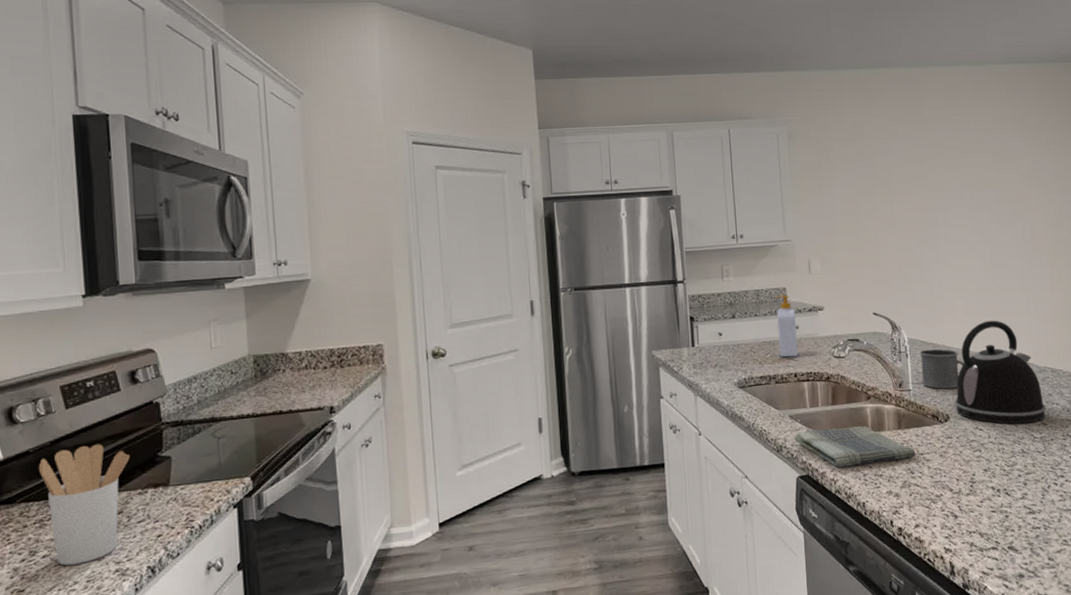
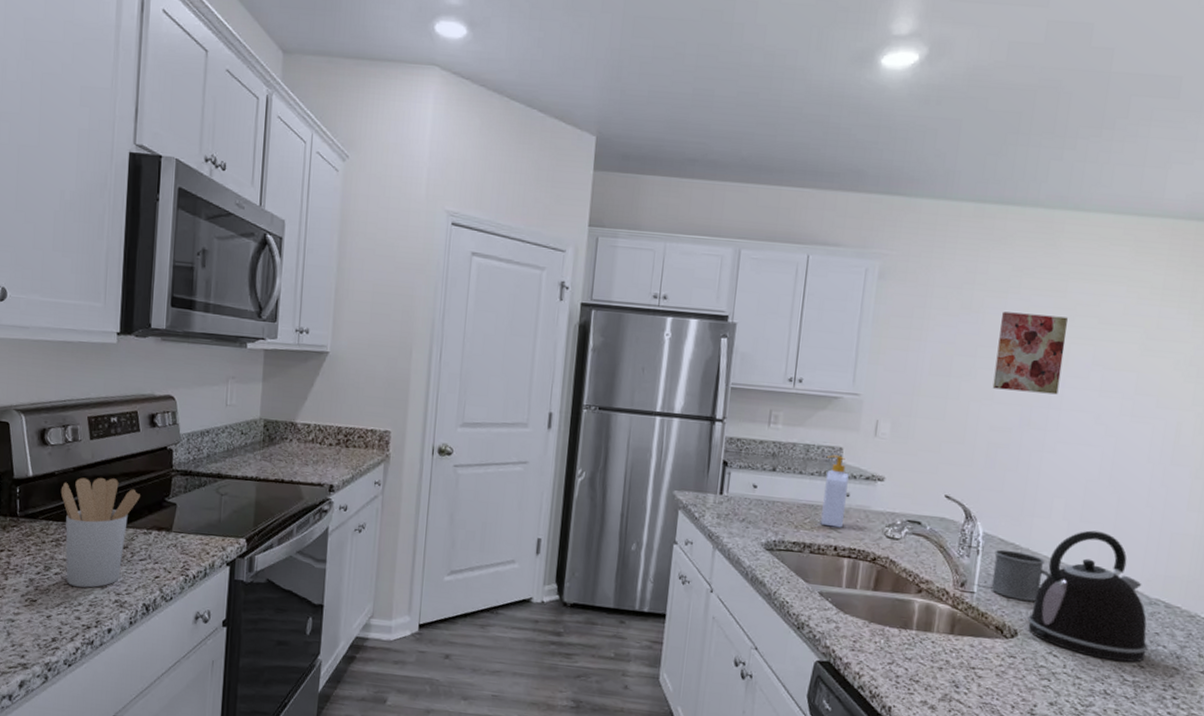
dish towel: present [795,426,916,468] -> none [821,611,966,670]
wall art: none [888,152,941,218] -> present [992,311,1068,395]

